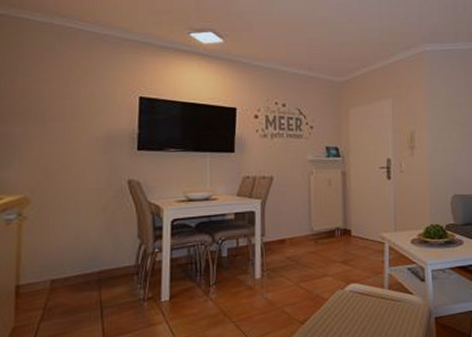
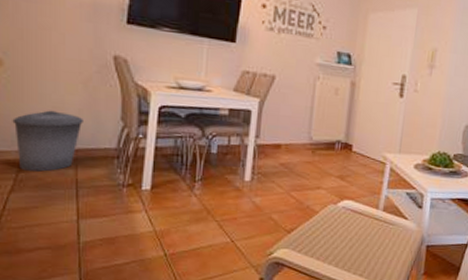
trash can: none [40,238,104,299] -> present [12,110,83,172]

